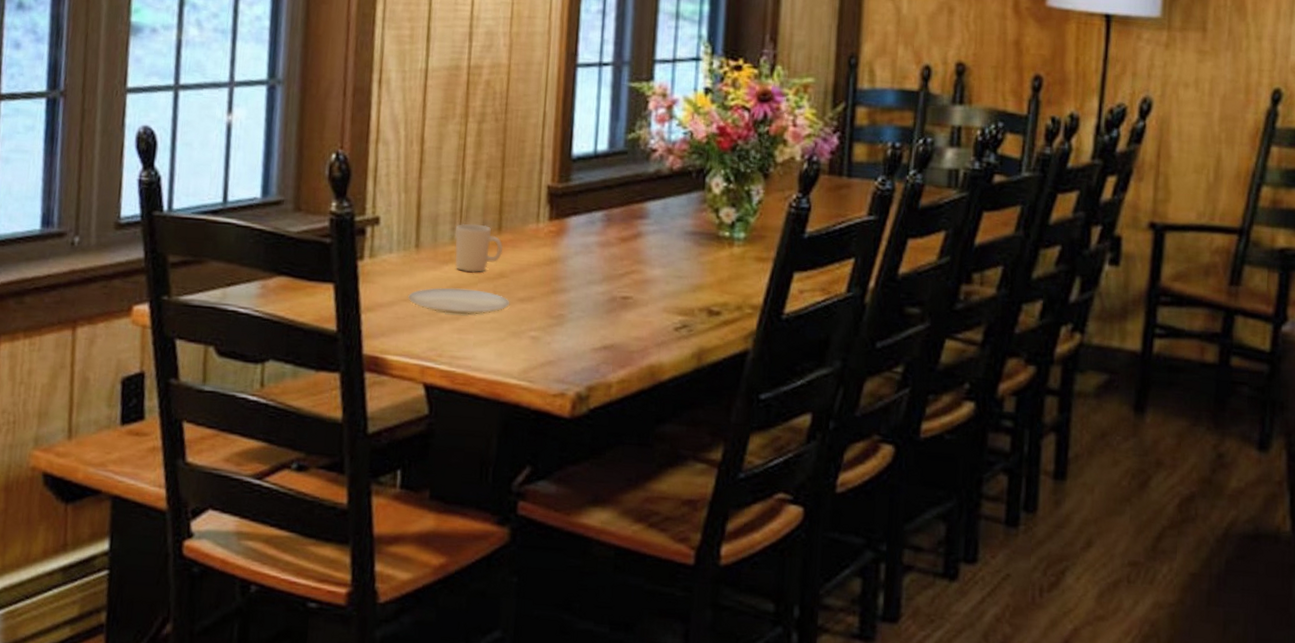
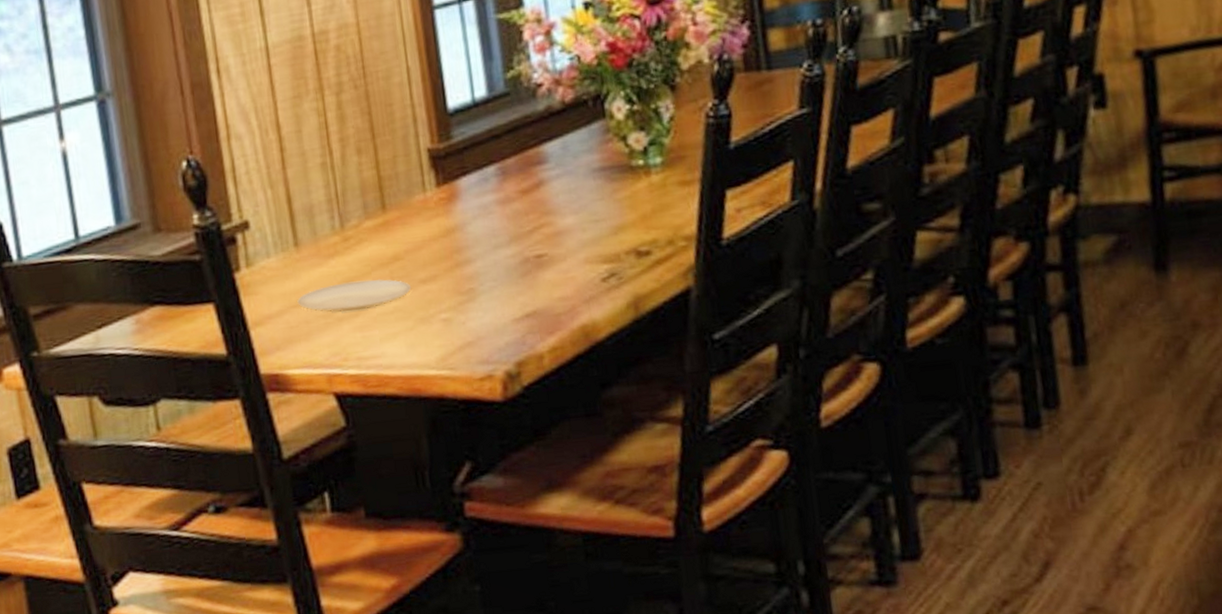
mug: present [455,224,504,273] -> none [335,207,393,263]

